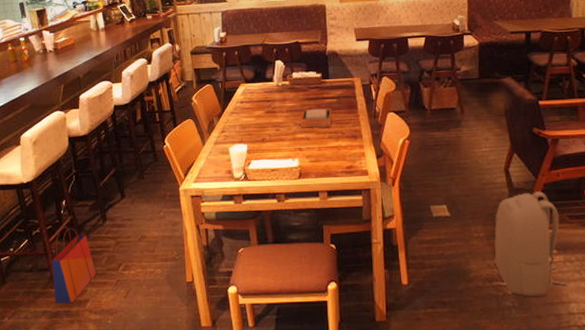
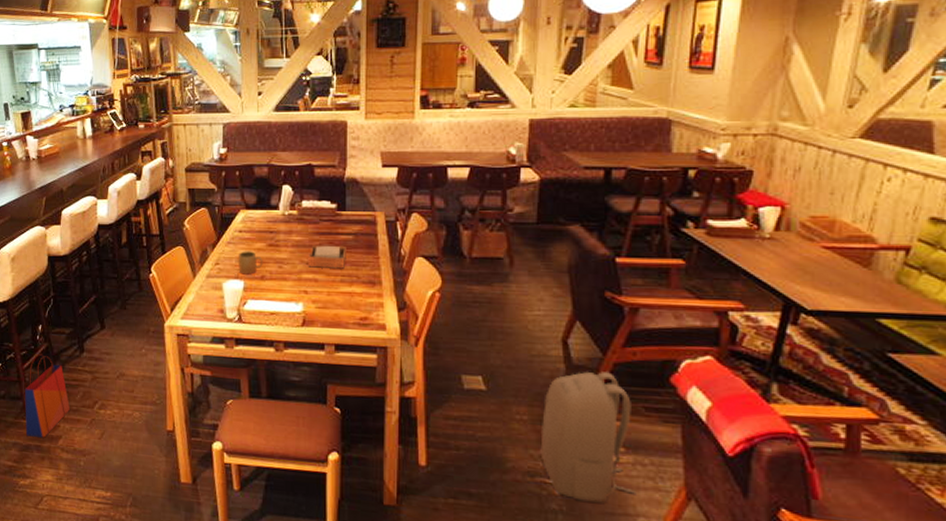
mug: none [241,118,263,139] -> present [238,251,263,275]

